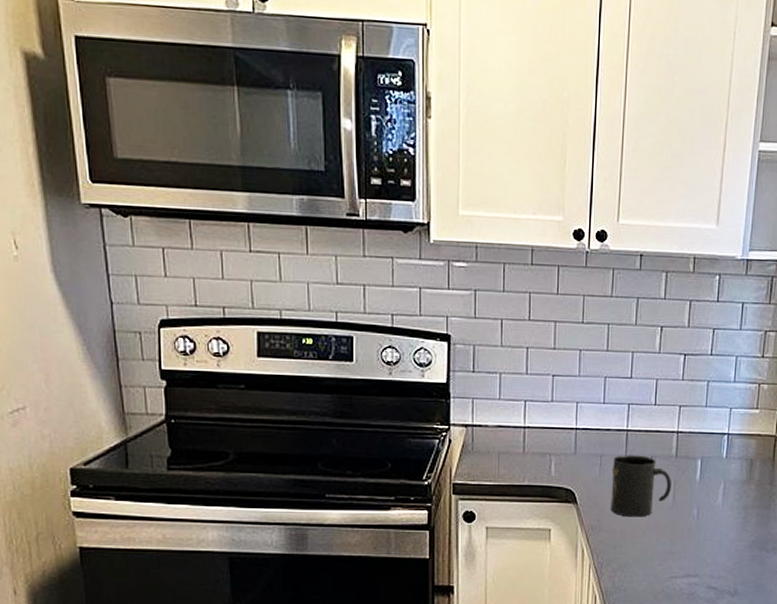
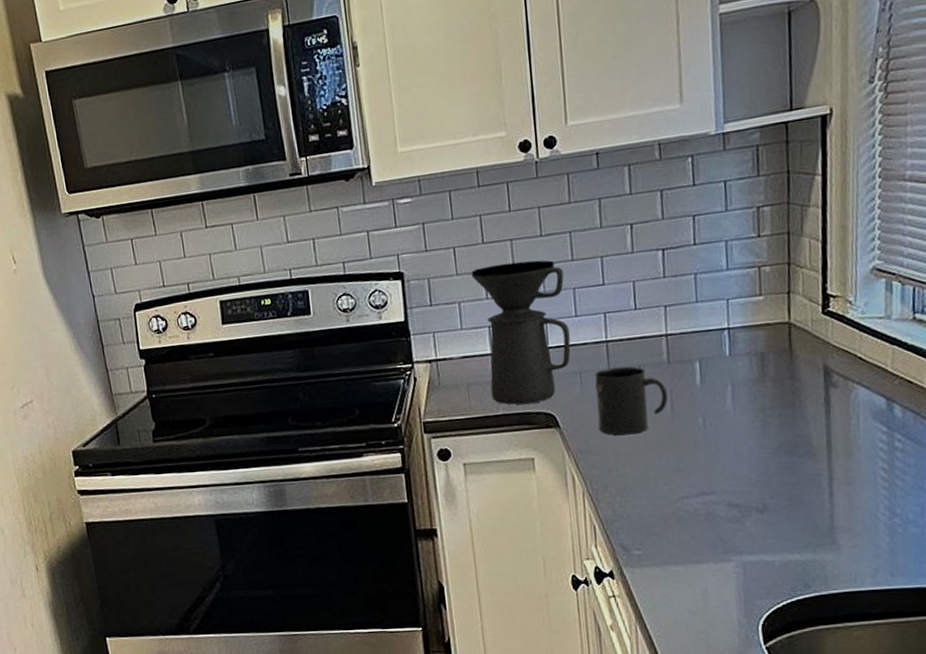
coffee maker: none [515,342,598,479] -> present [471,260,571,405]

